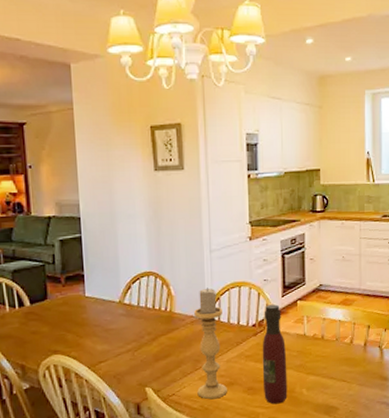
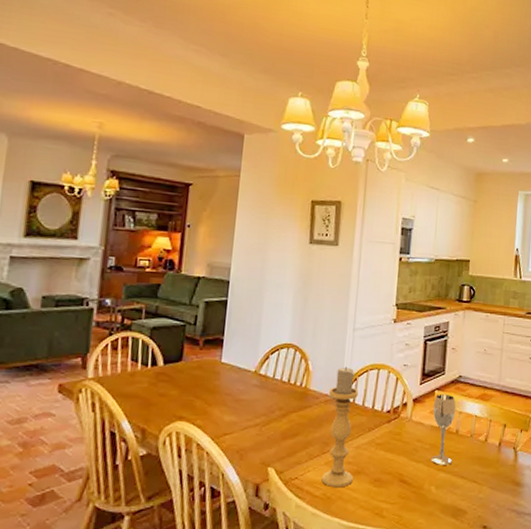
wine bottle: present [262,304,288,405] -> none [390,391,419,500]
wineglass: none [296,303,321,369] -> present [430,394,456,465]

